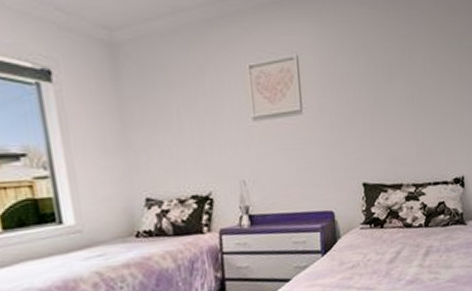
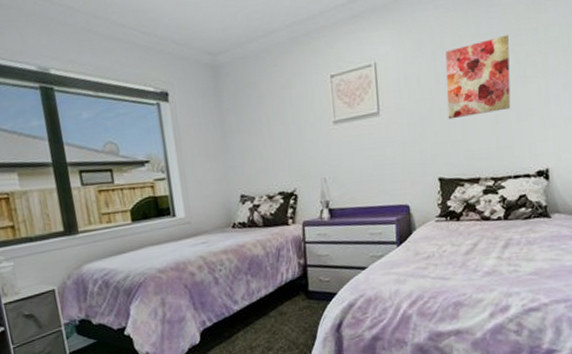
wall art: none [368,39,430,122] -> present [446,34,511,120]

